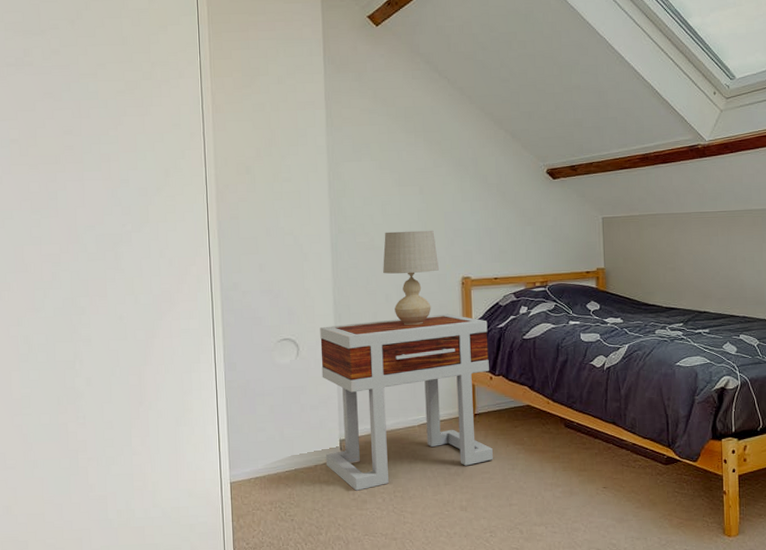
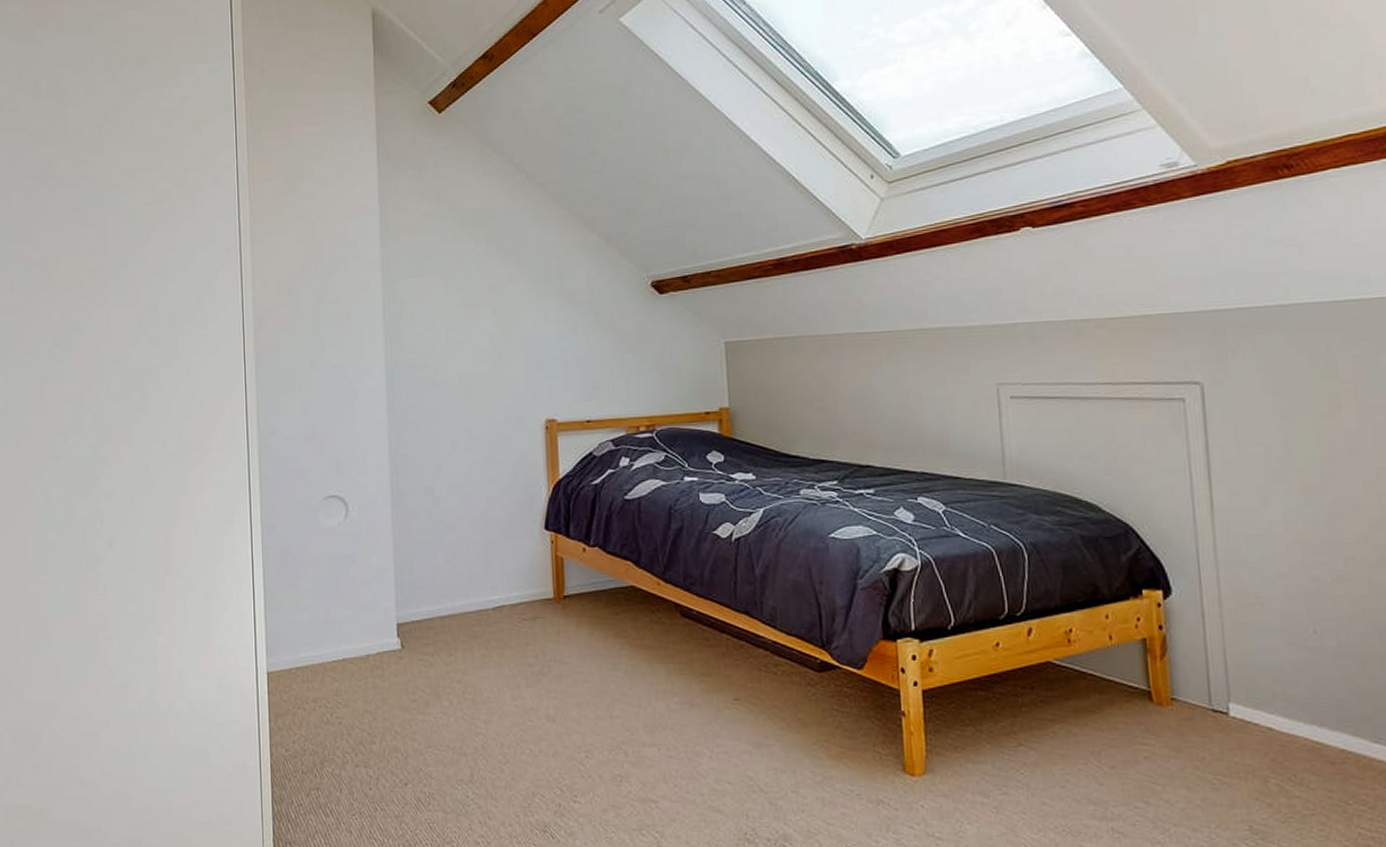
side table: present [320,313,493,491] -> none [373,466,588,690]
table lamp: present [383,230,439,325] -> none [448,360,517,480]

